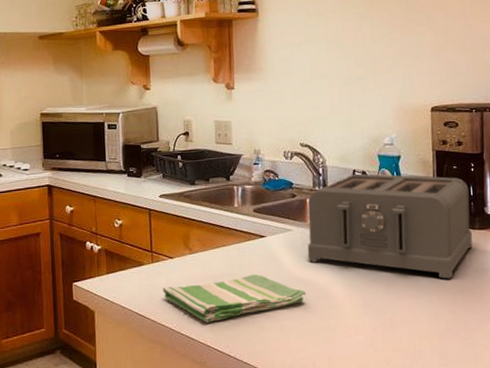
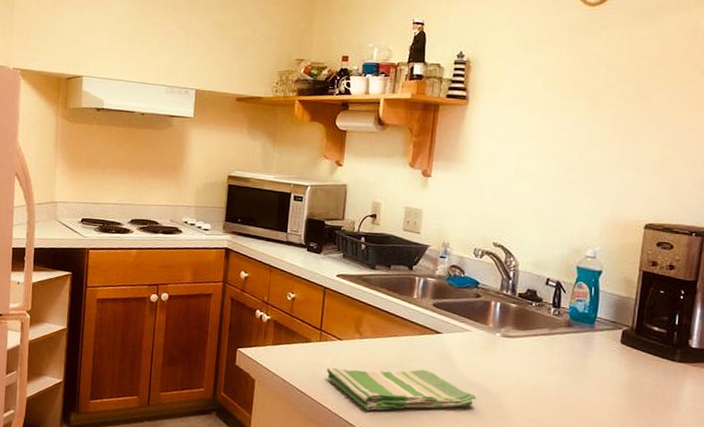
toaster: present [307,173,473,279] -> none [483,282,674,409]

